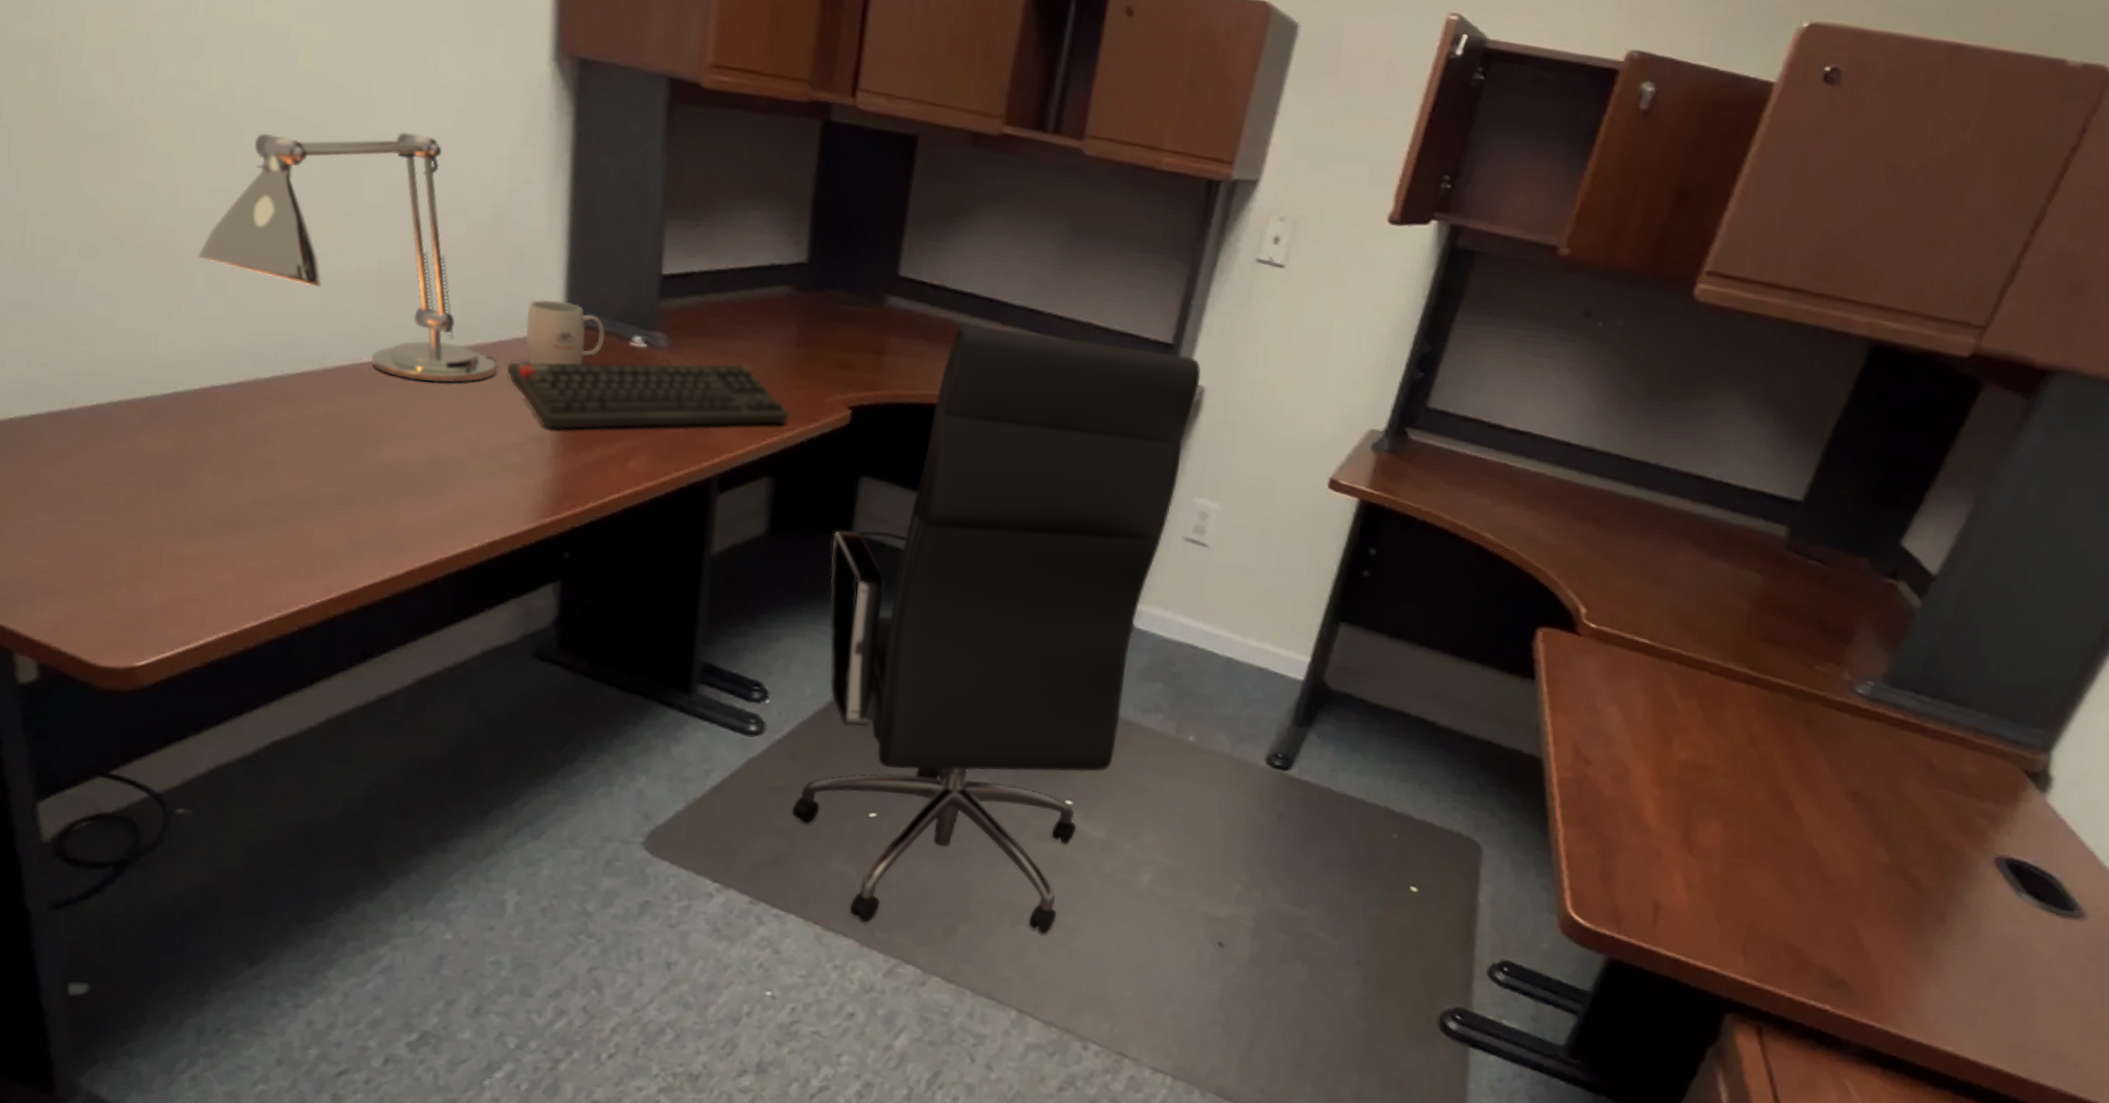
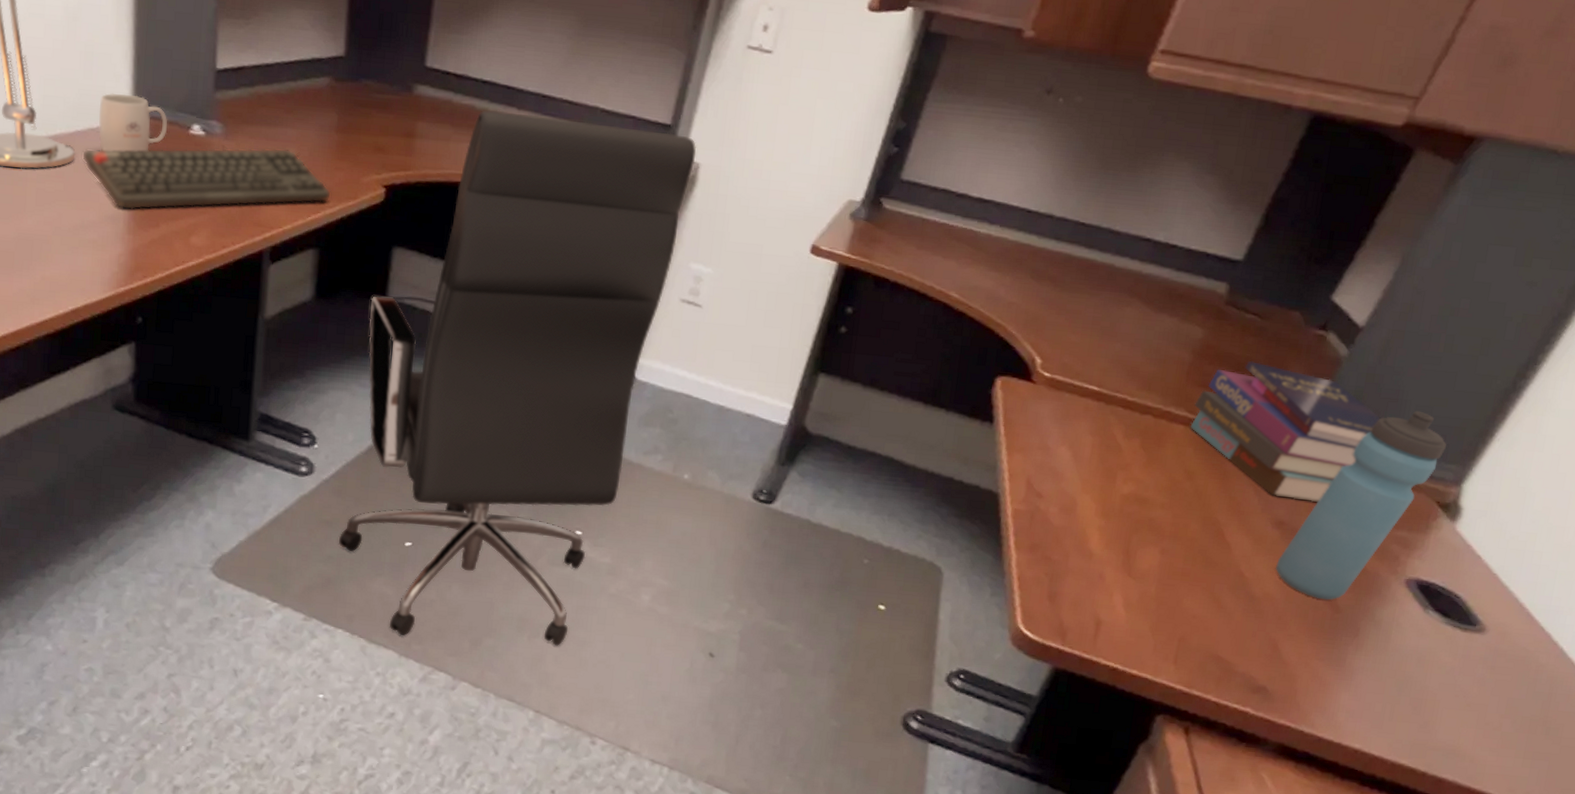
books: none [1752,612,1959,771] -> present [1190,361,1381,503]
water bottle: none [1852,668,2032,882] -> present [1276,410,1447,601]

